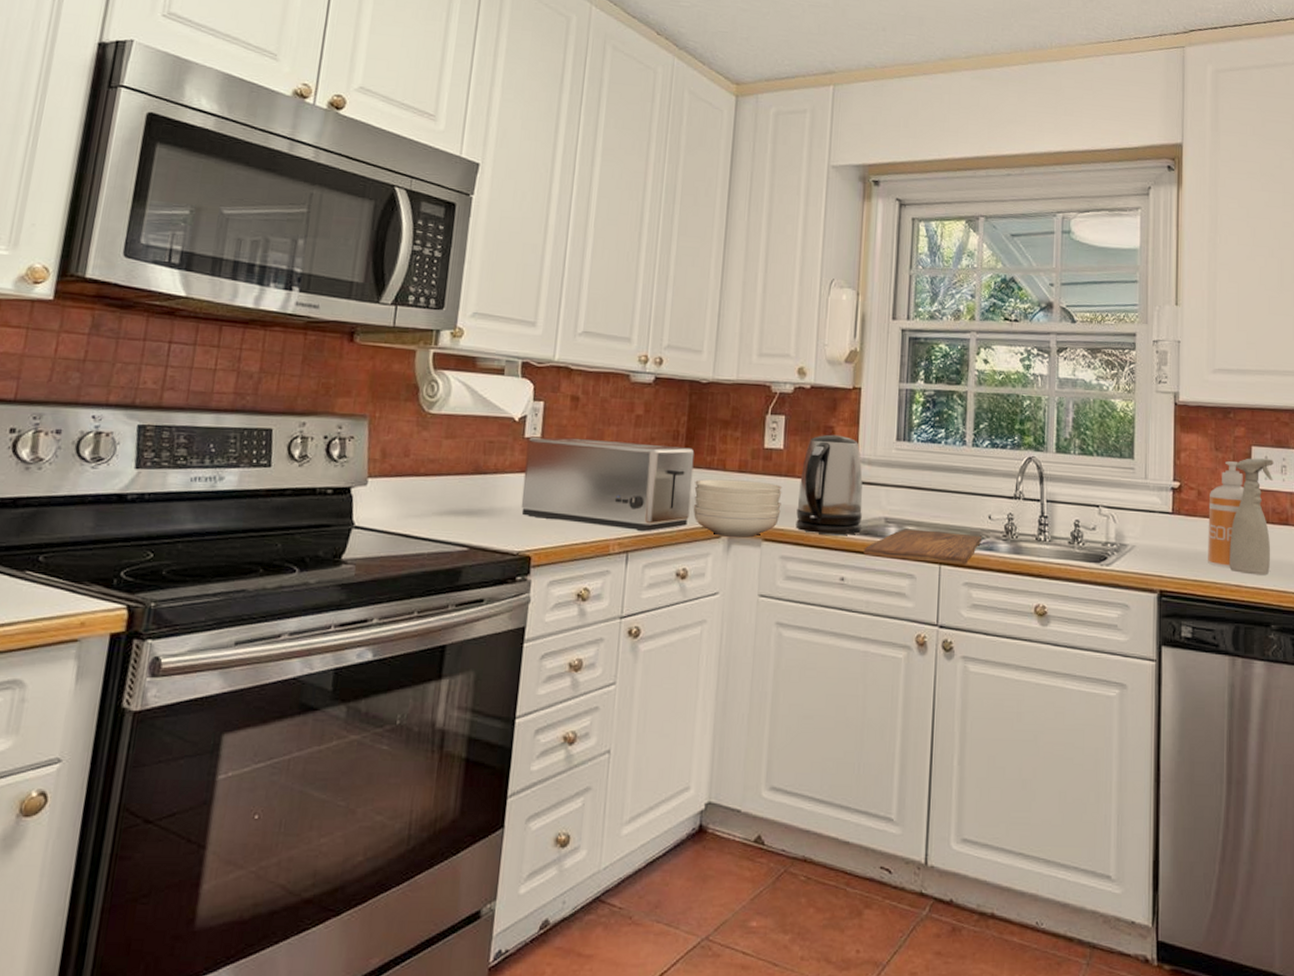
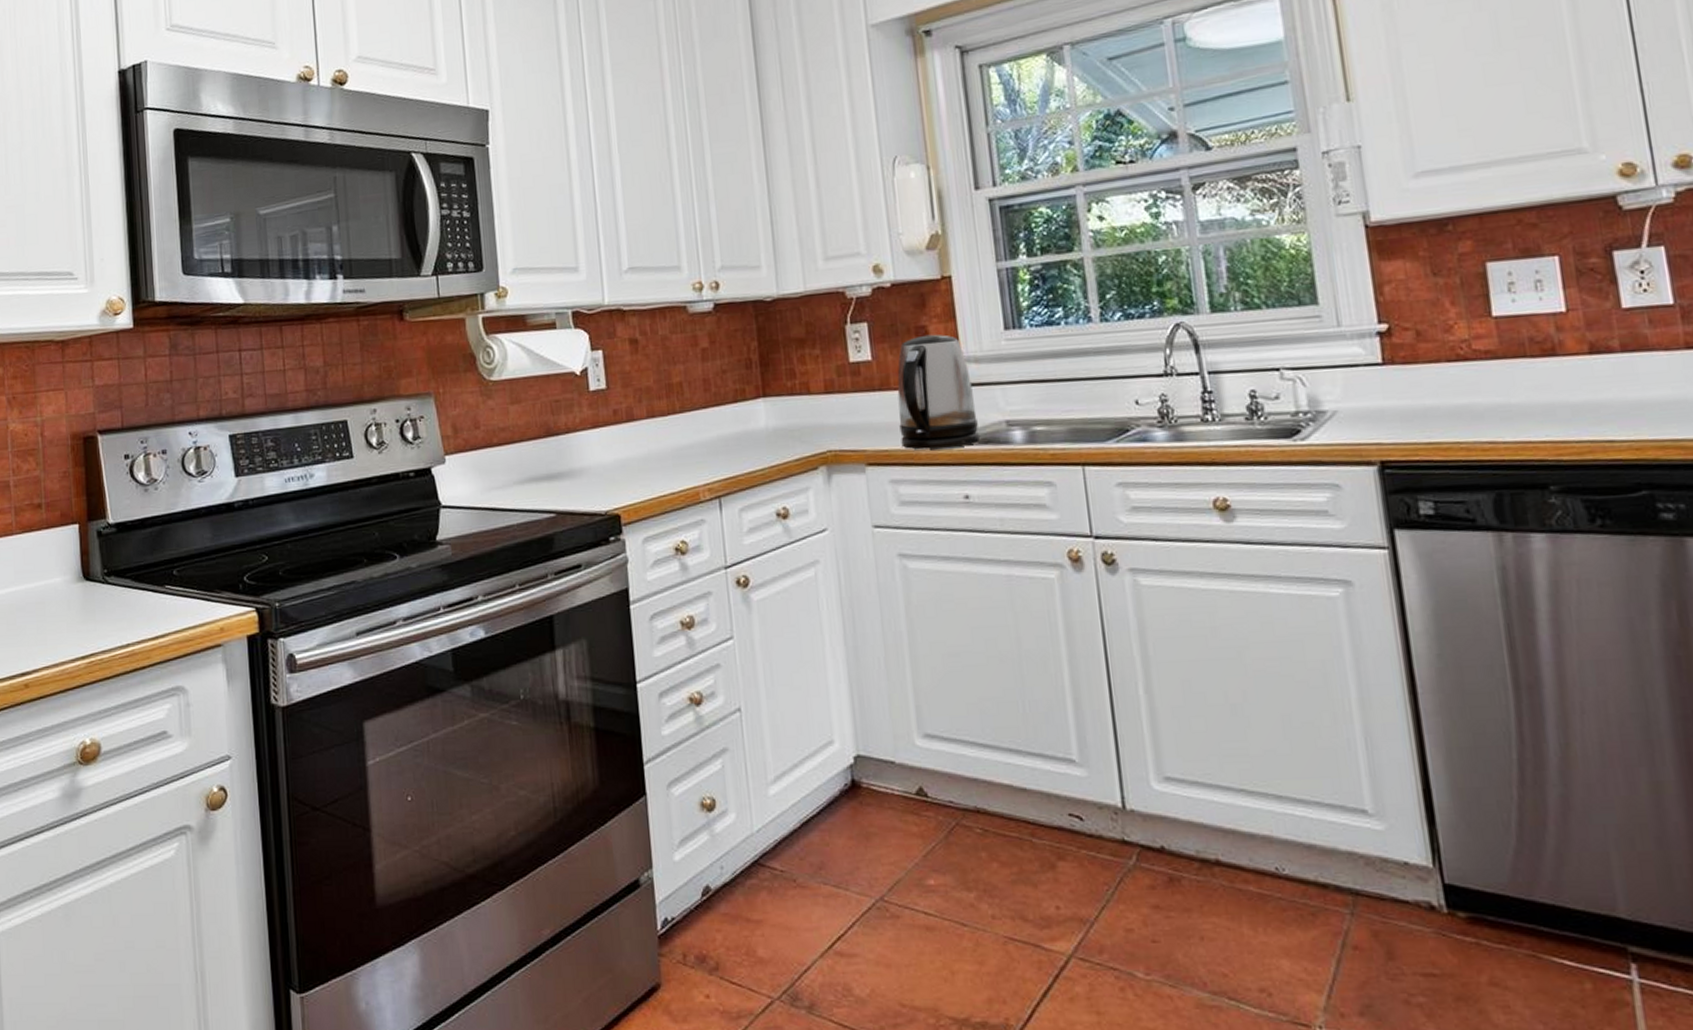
toaster: present [521,437,695,532] -> none [593,375,780,474]
bowl: present [693,479,782,539] -> none [779,400,882,468]
cutting board: present [863,529,981,565] -> none [986,425,1131,468]
soap dispenser: present [1208,461,1244,569] -> none [1433,286,1484,423]
spray bottle: present [1229,458,1274,576] -> none [1464,274,1537,427]

